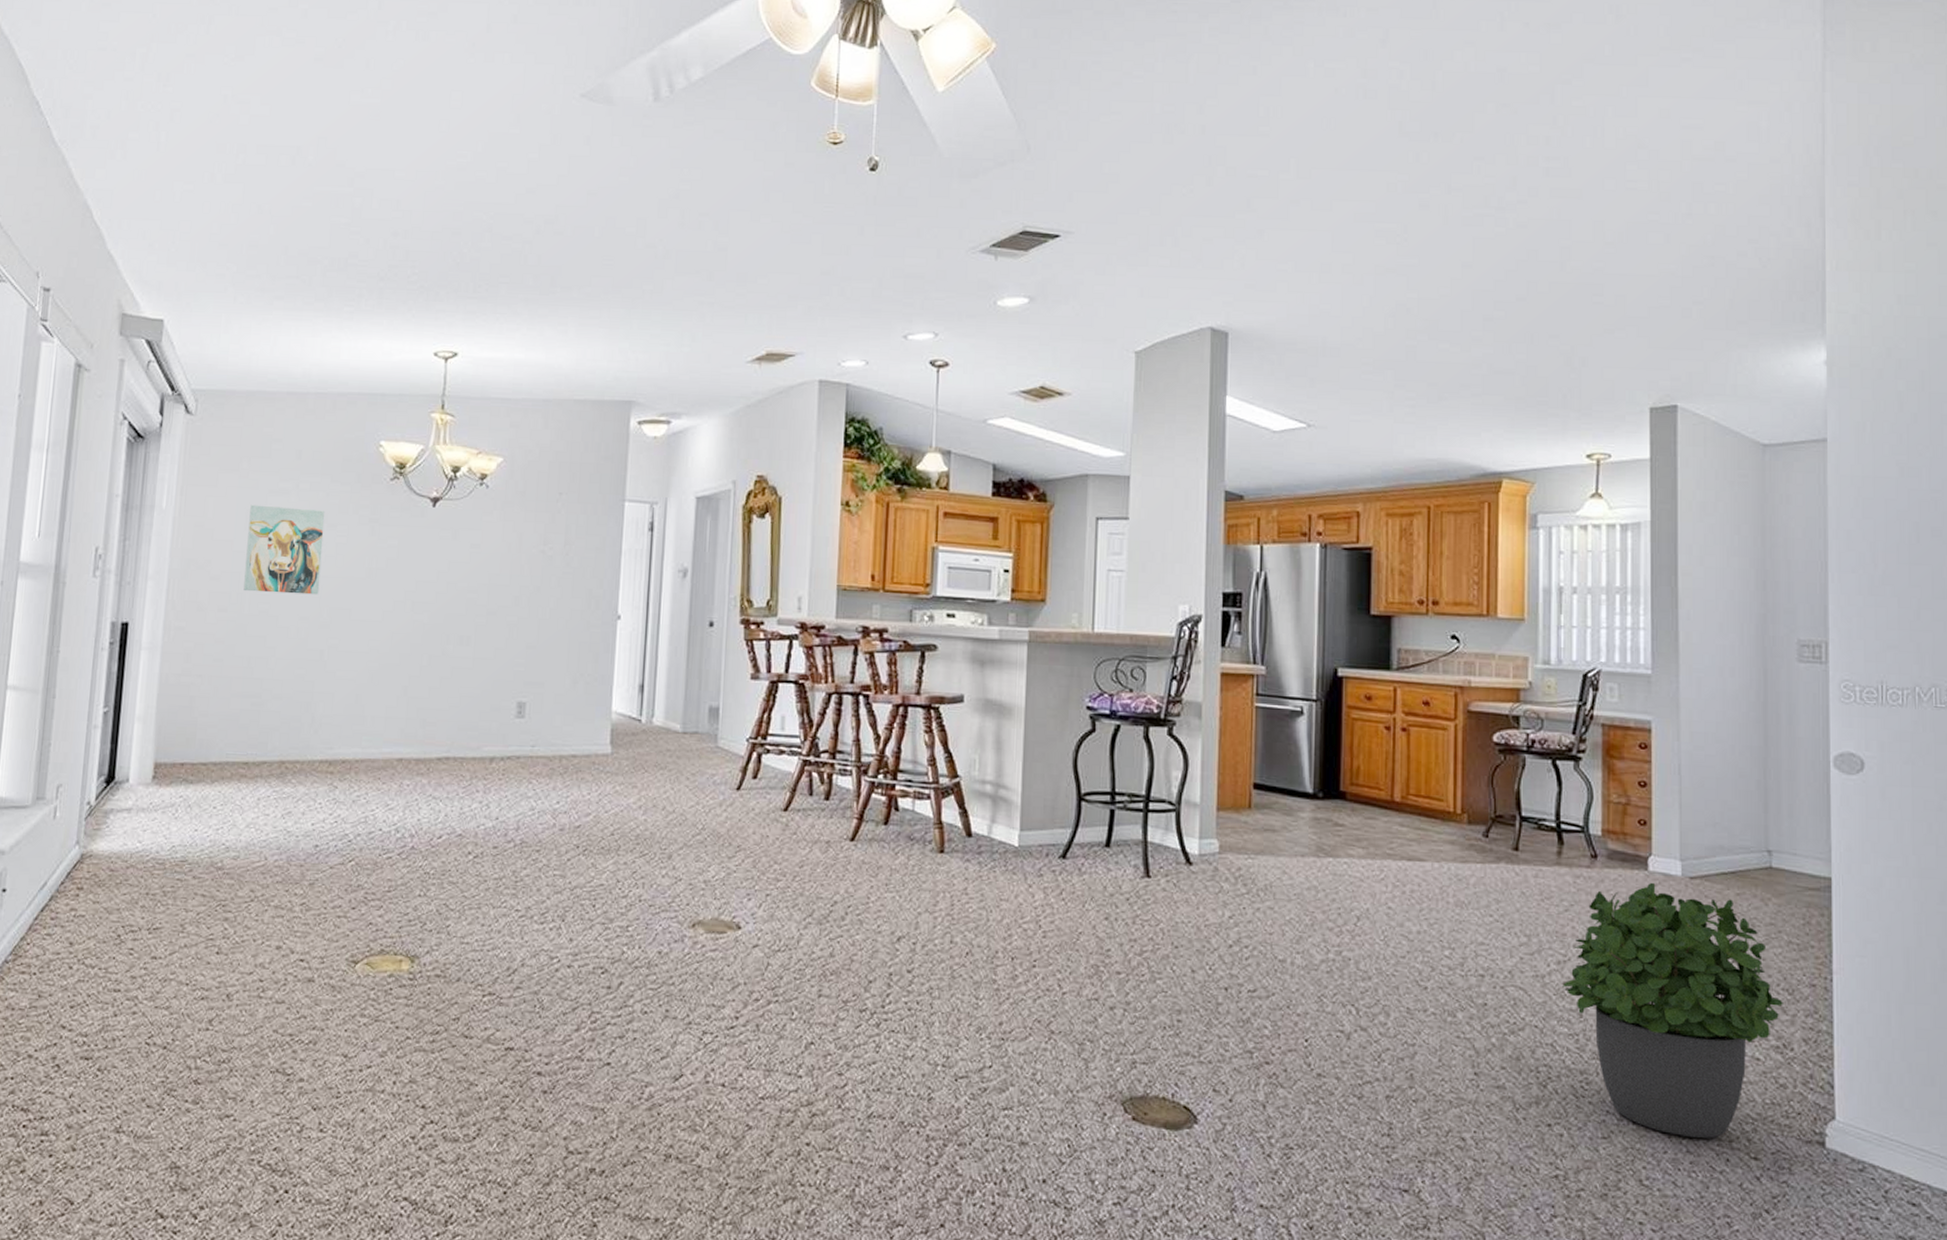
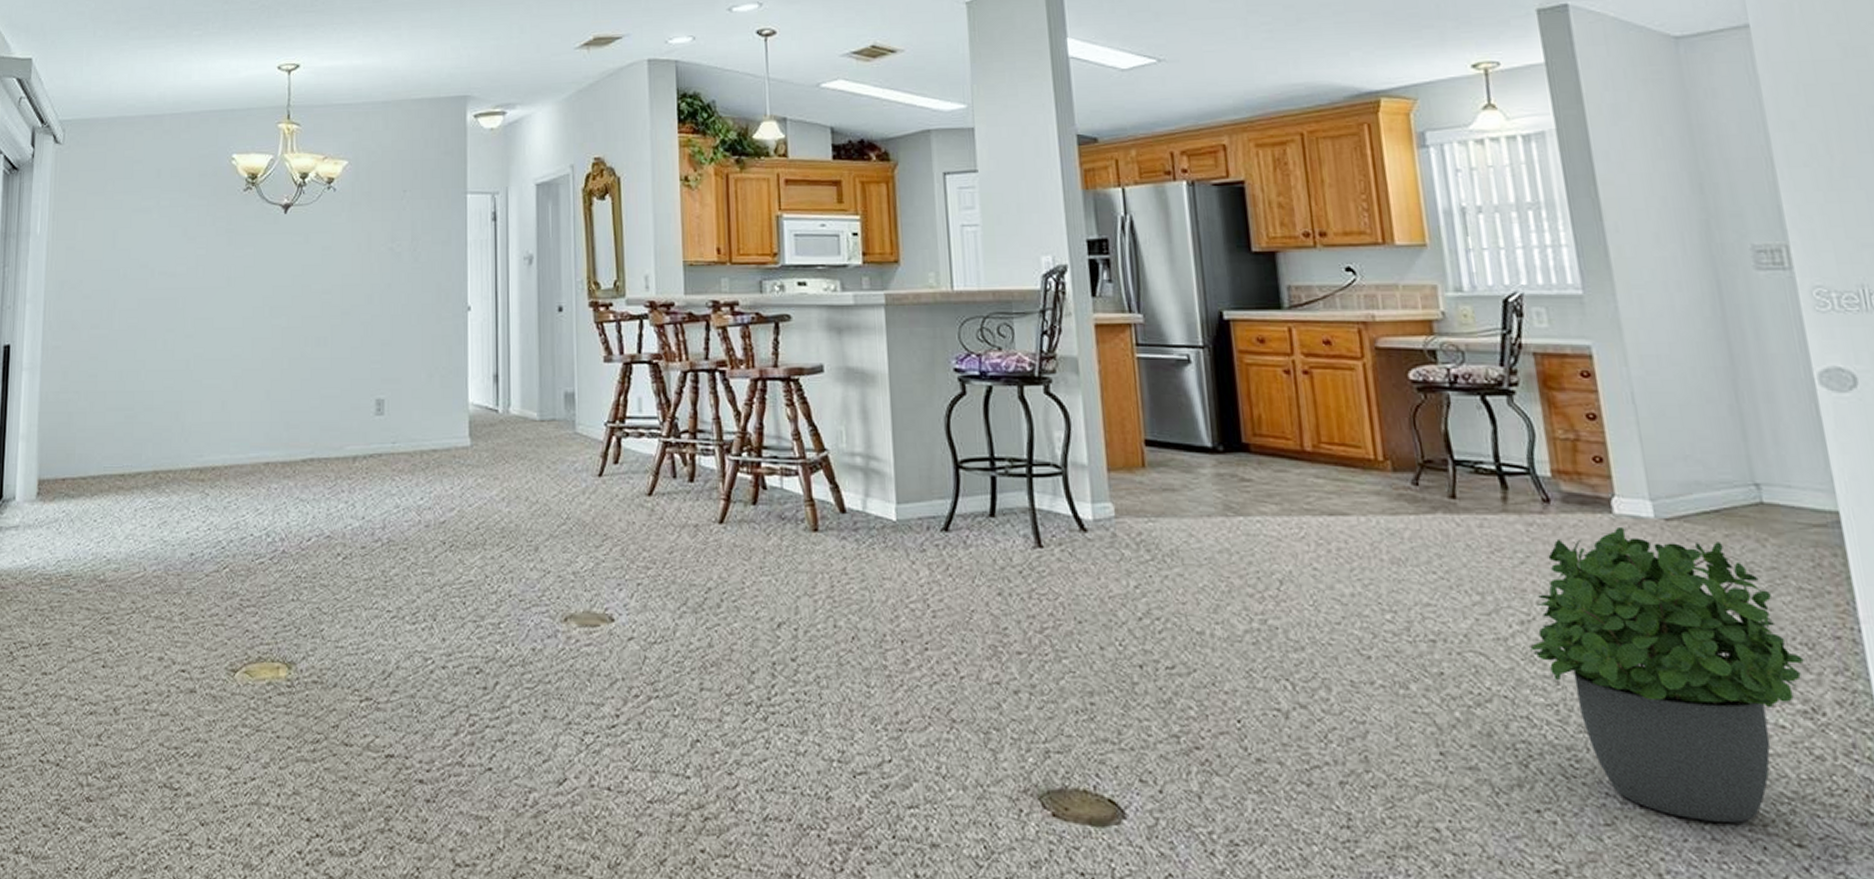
wall art: present [243,504,325,595] -> none [113,224,185,308]

